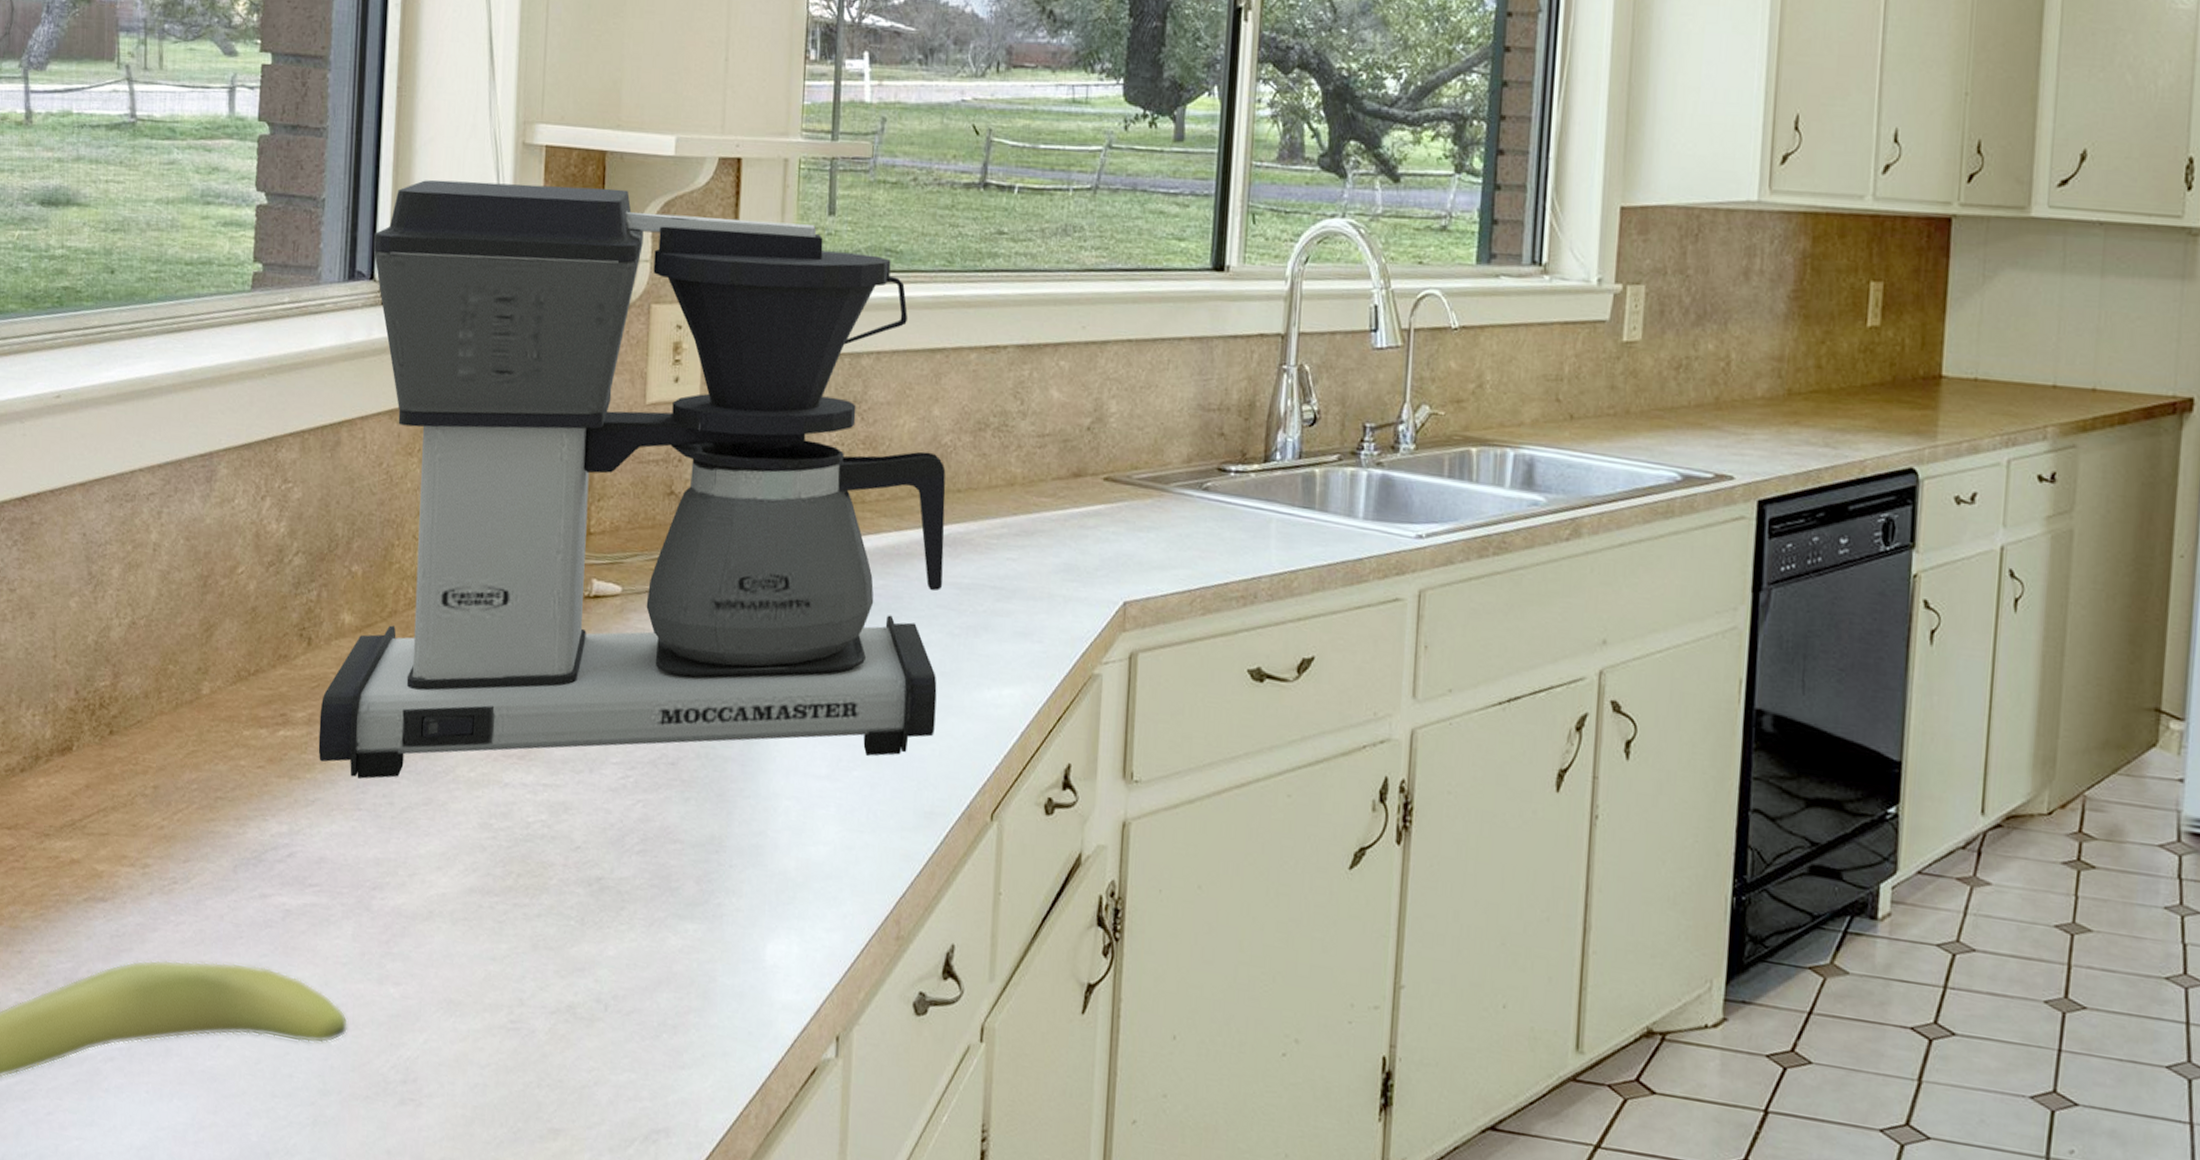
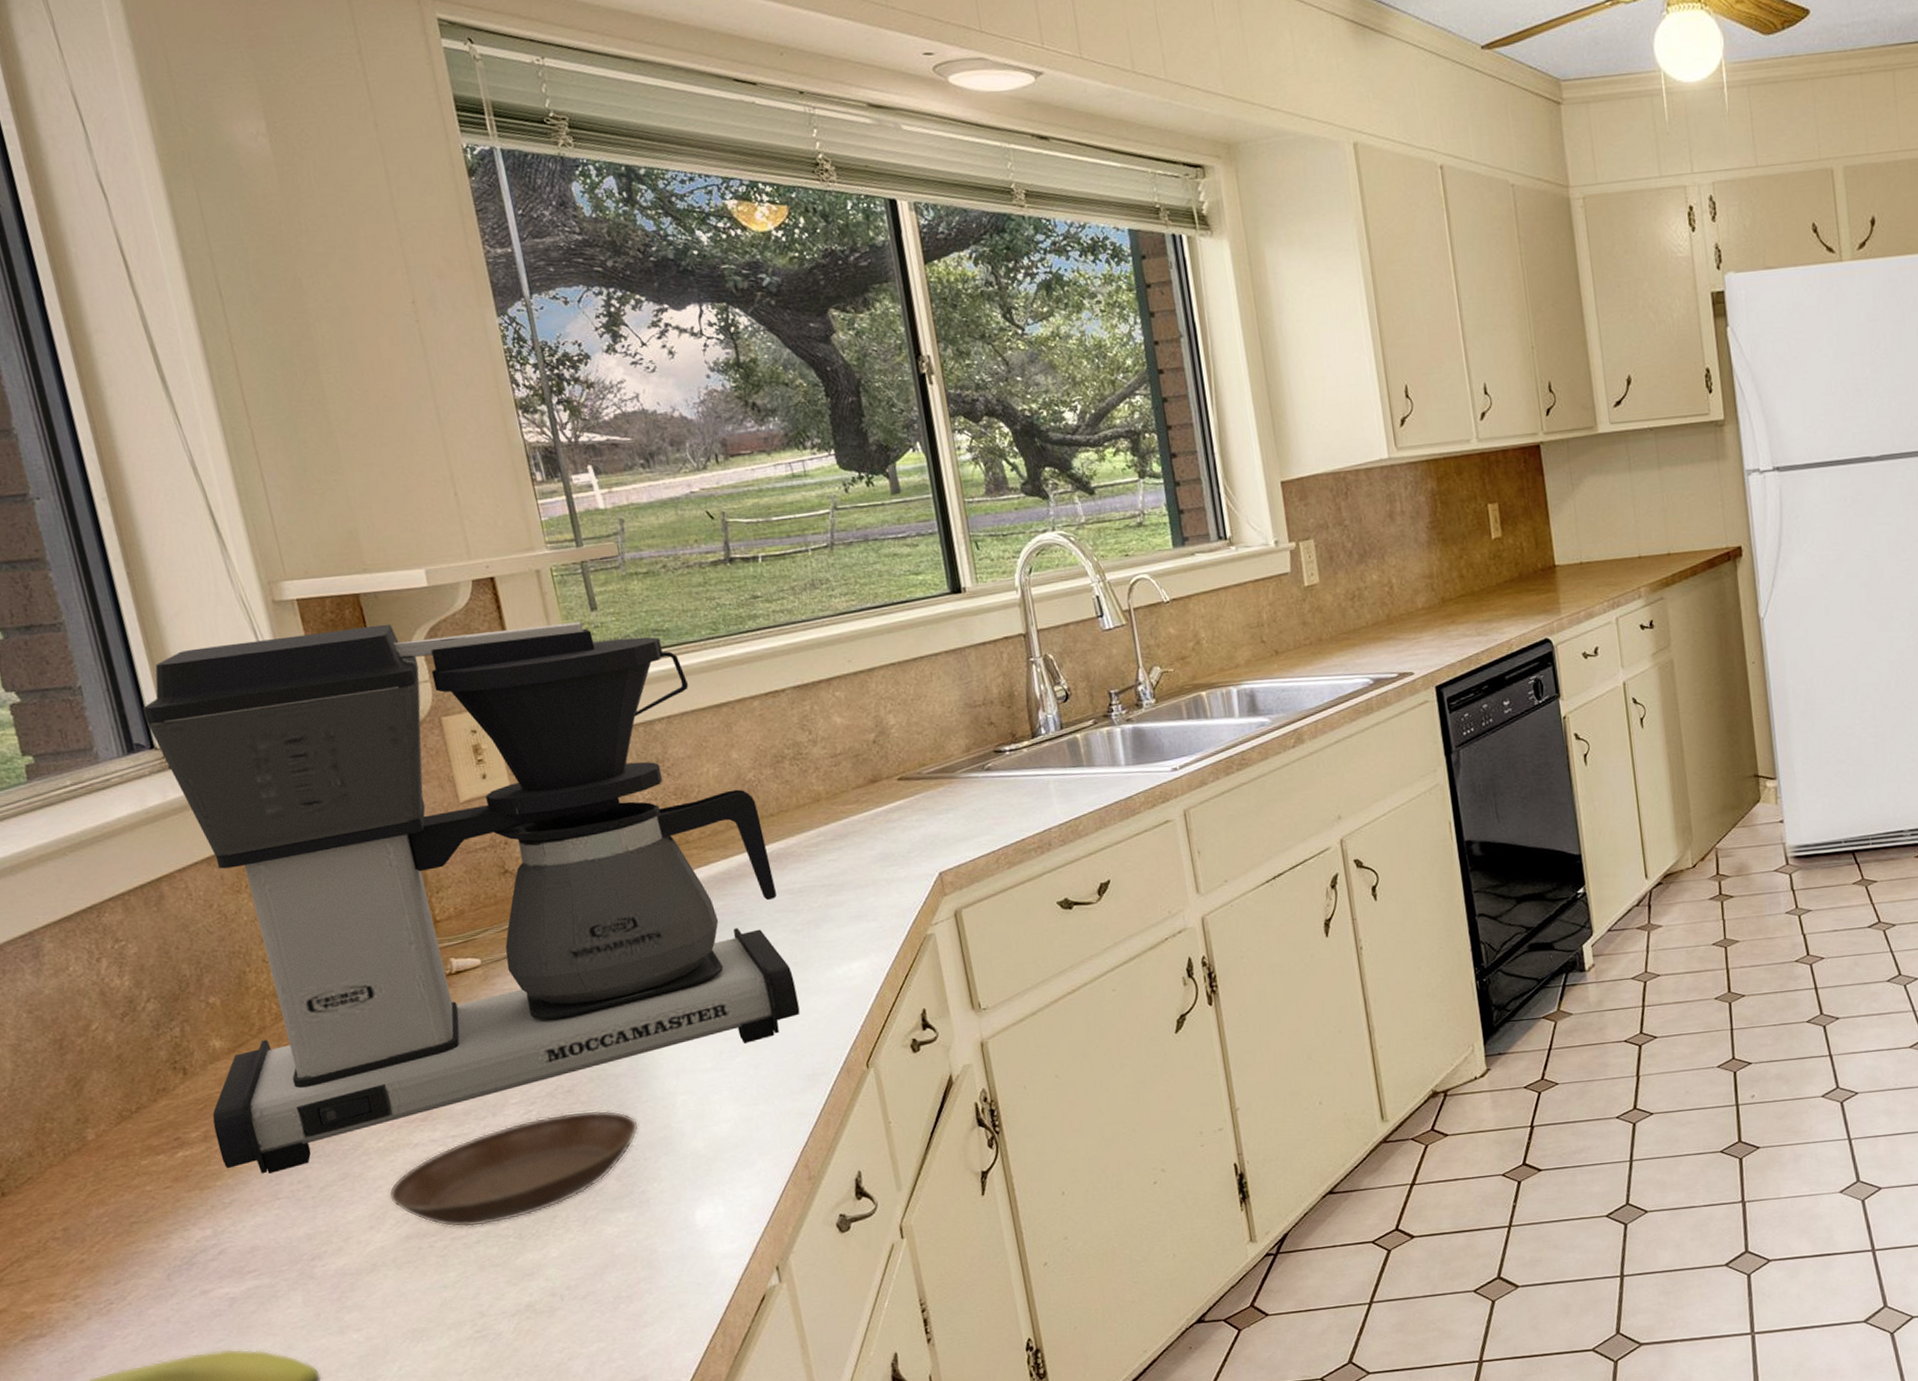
saucer: none [464,786,735,900] -> present [388,1110,639,1228]

